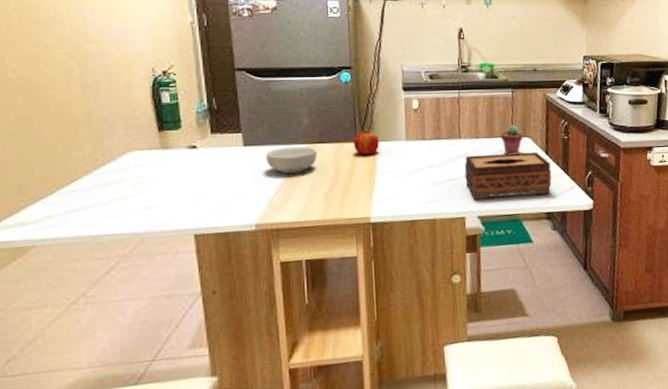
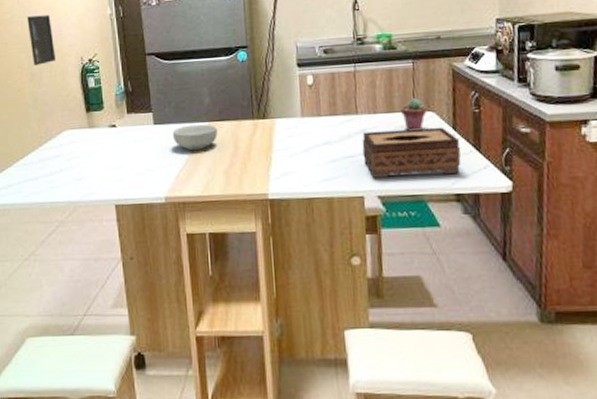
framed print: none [79,16,118,75] -> present [27,14,55,65]
apple: present [354,128,379,155] -> none [251,106,275,132]

